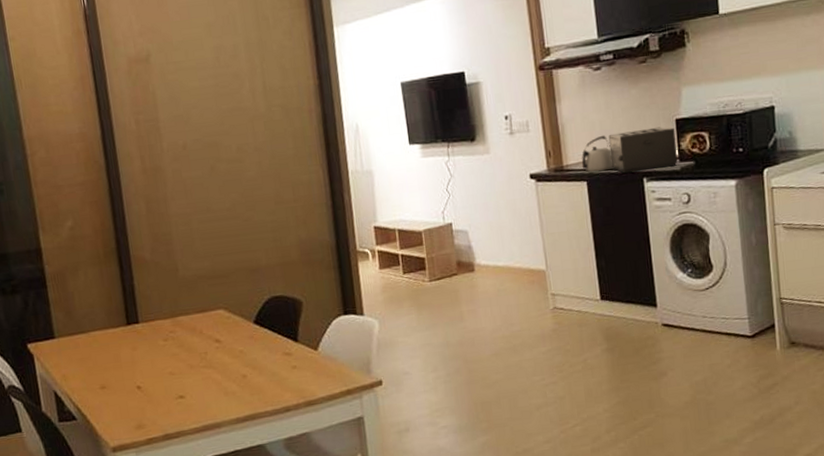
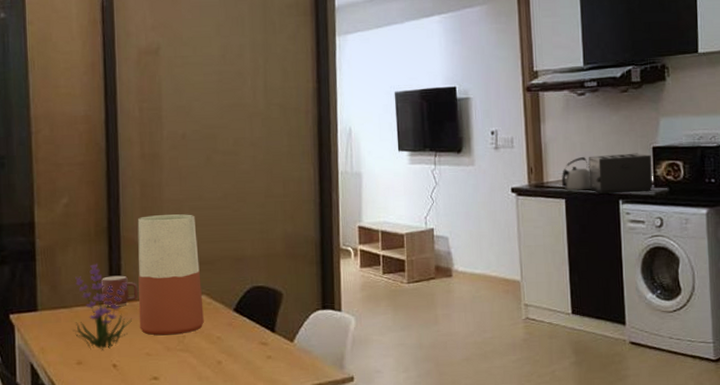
plant: none [89,286,151,373] -> present [73,264,132,350]
mug: none [115,295,155,329] -> present [100,275,138,308]
vase: none [146,227,225,354] -> present [137,214,204,336]

